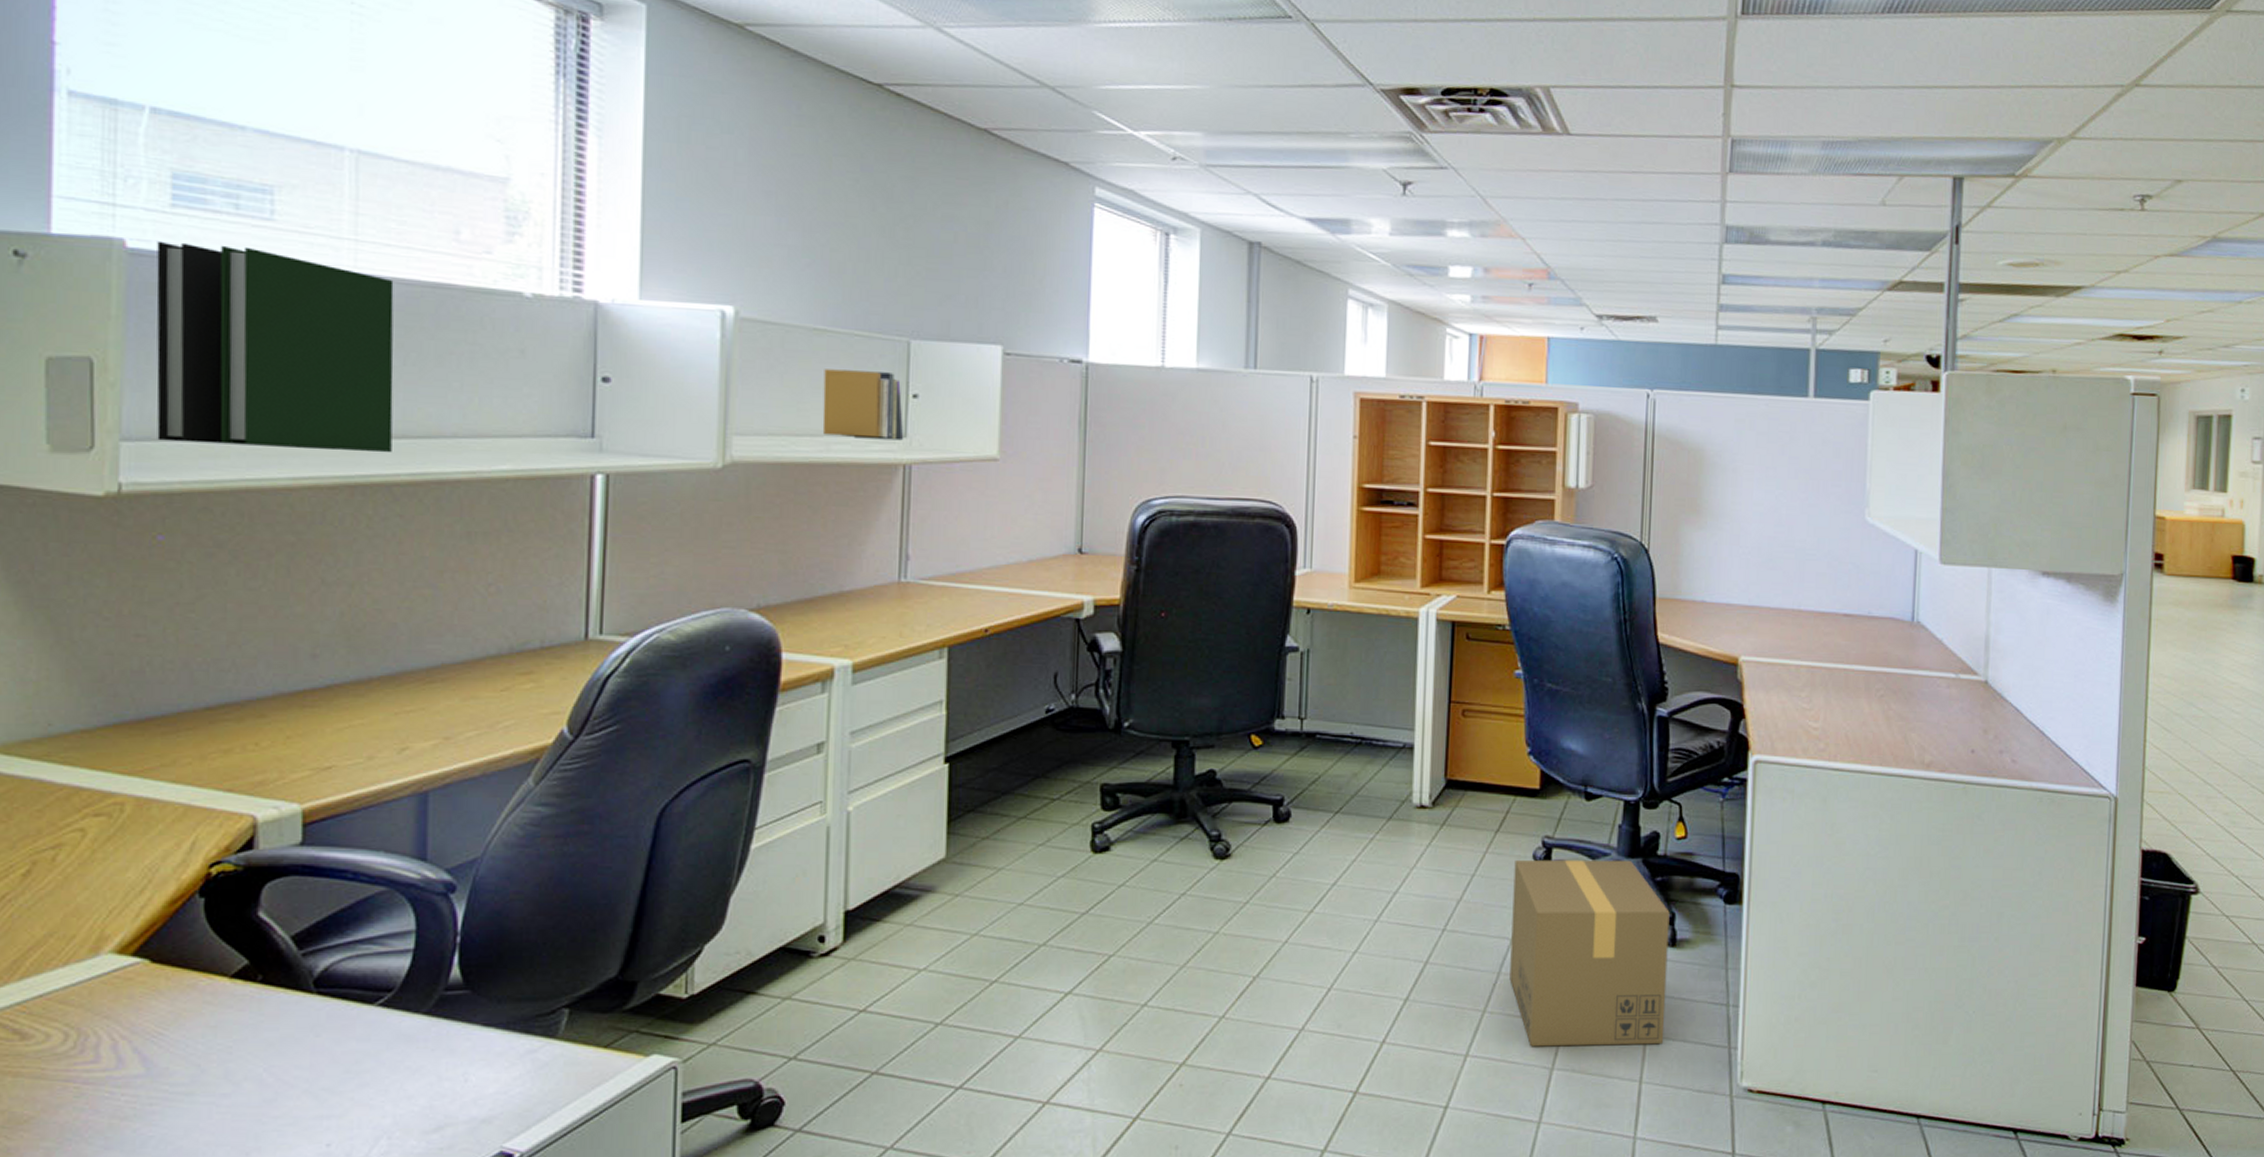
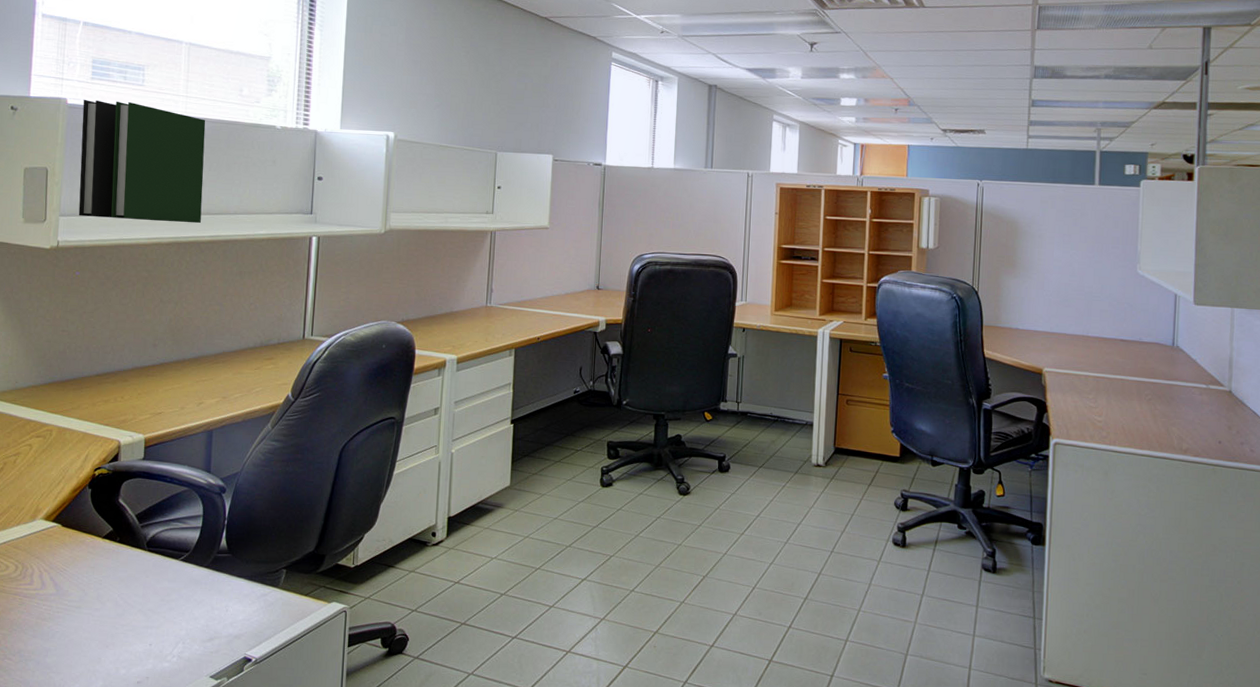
books: present [822,369,904,441] -> none [443,171,492,216]
cardboard box: present [1509,859,1670,1047] -> none [877,505,992,643]

